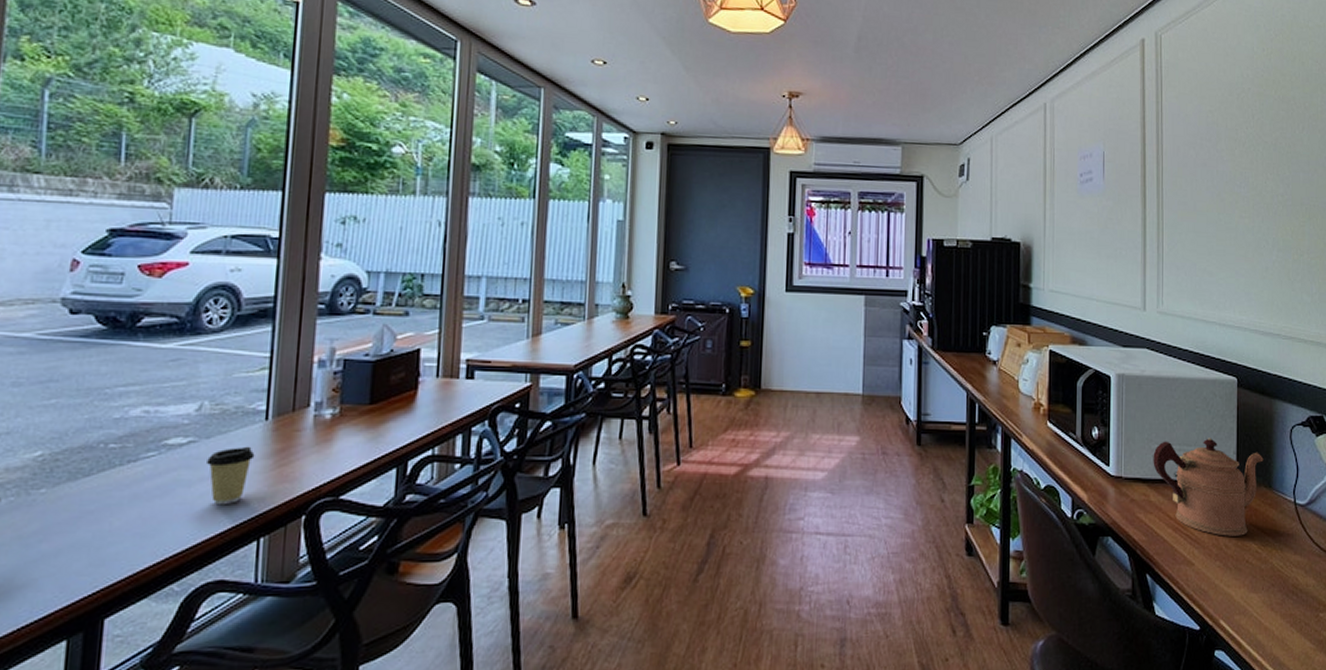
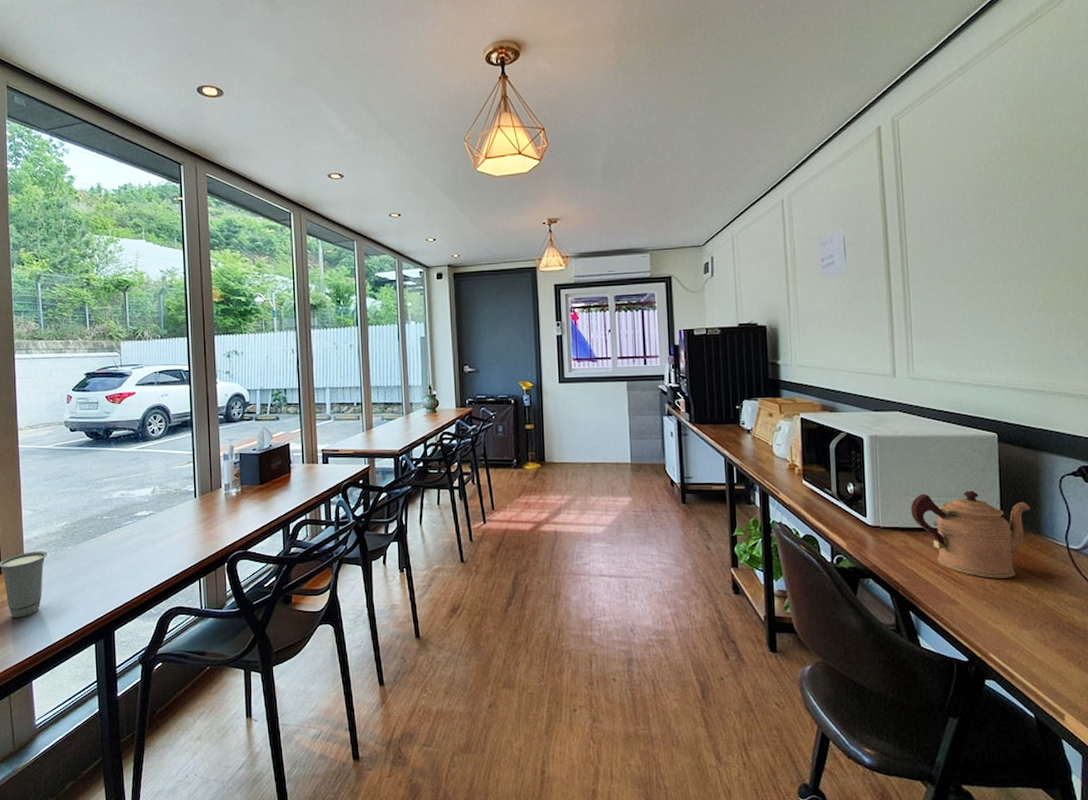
coffee cup: present [207,446,255,506] -> none [162,516,191,557]

